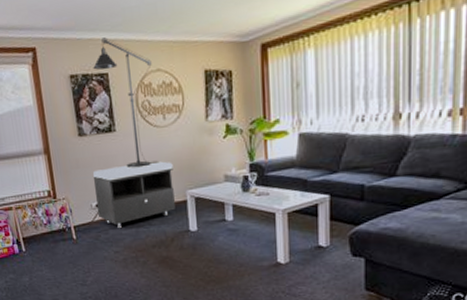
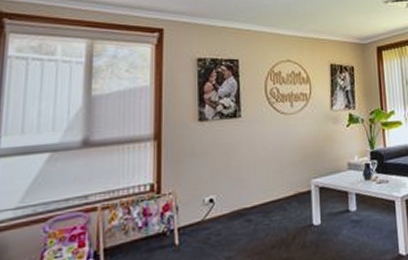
lamp: present [93,37,160,169] -> none [224,27,285,157]
storage bench: present [93,161,175,228] -> none [211,148,299,227]

